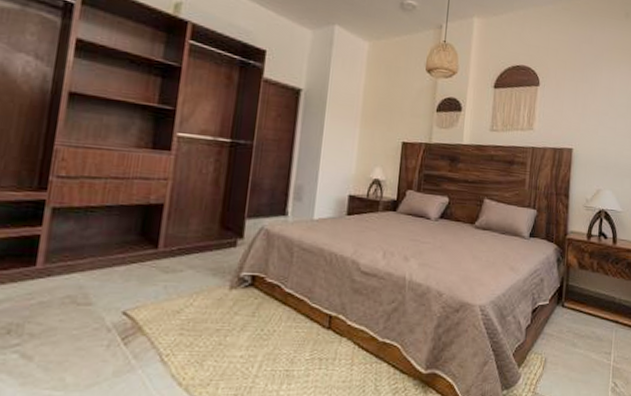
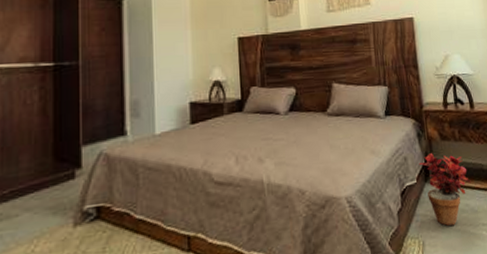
potted plant: none [554,279,601,349] -> present [418,153,471,227]

